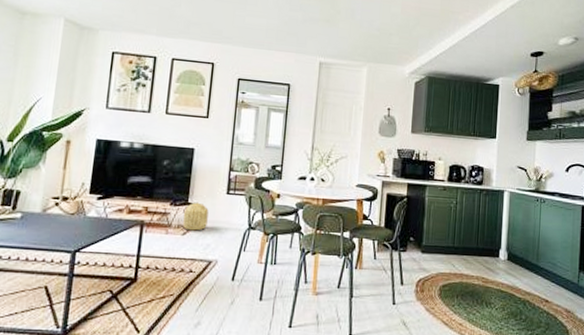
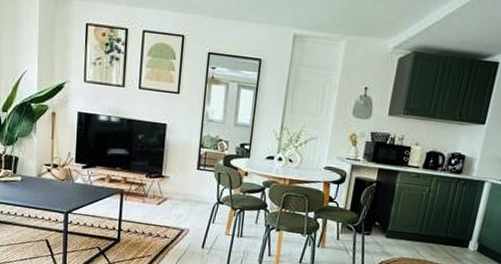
basket: present [183,202,209,231] -> none [158,175,181,202]

